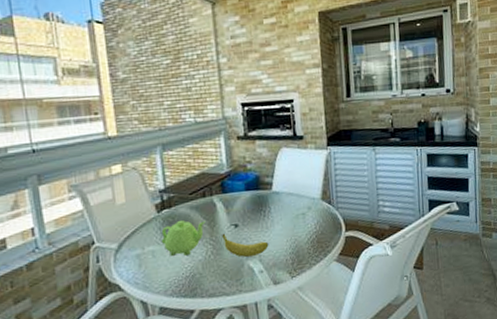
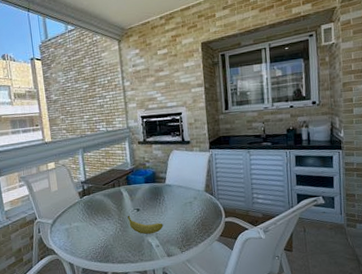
teapot: present [161,221,206,256] -> none [83,205,115,231]

